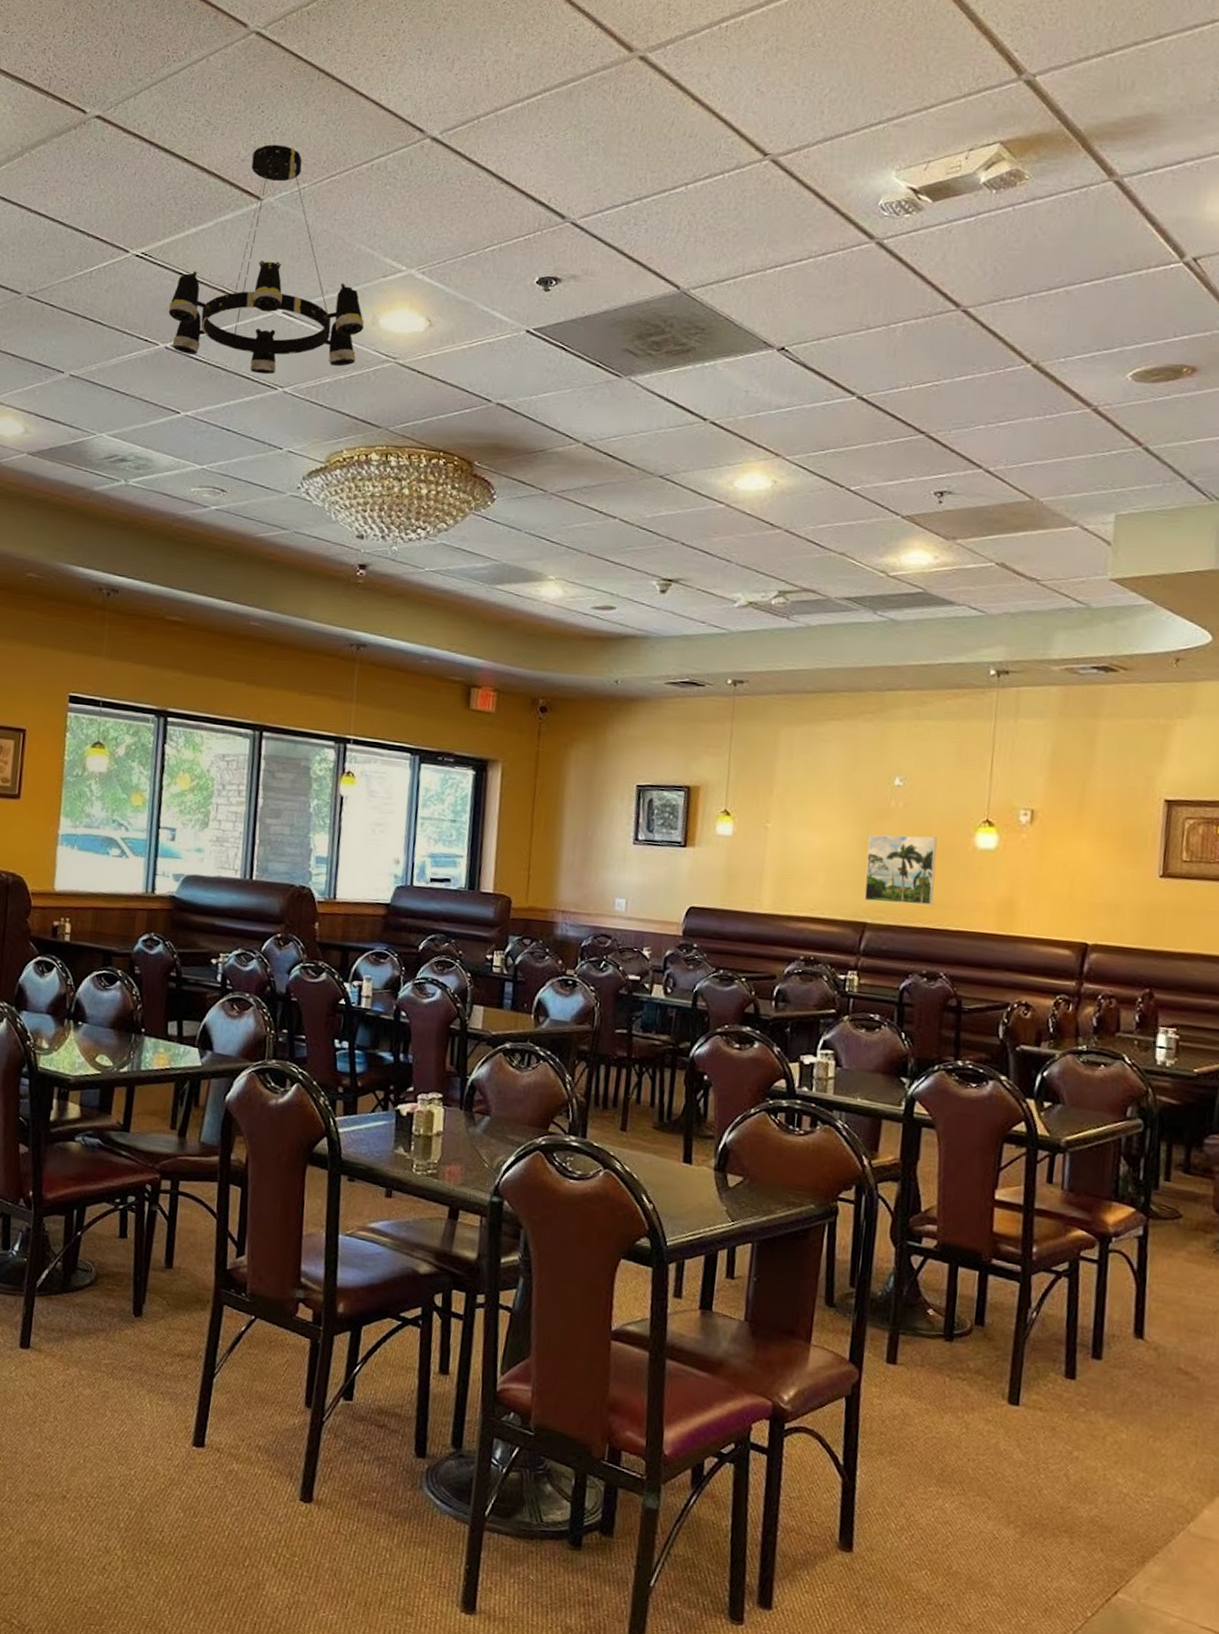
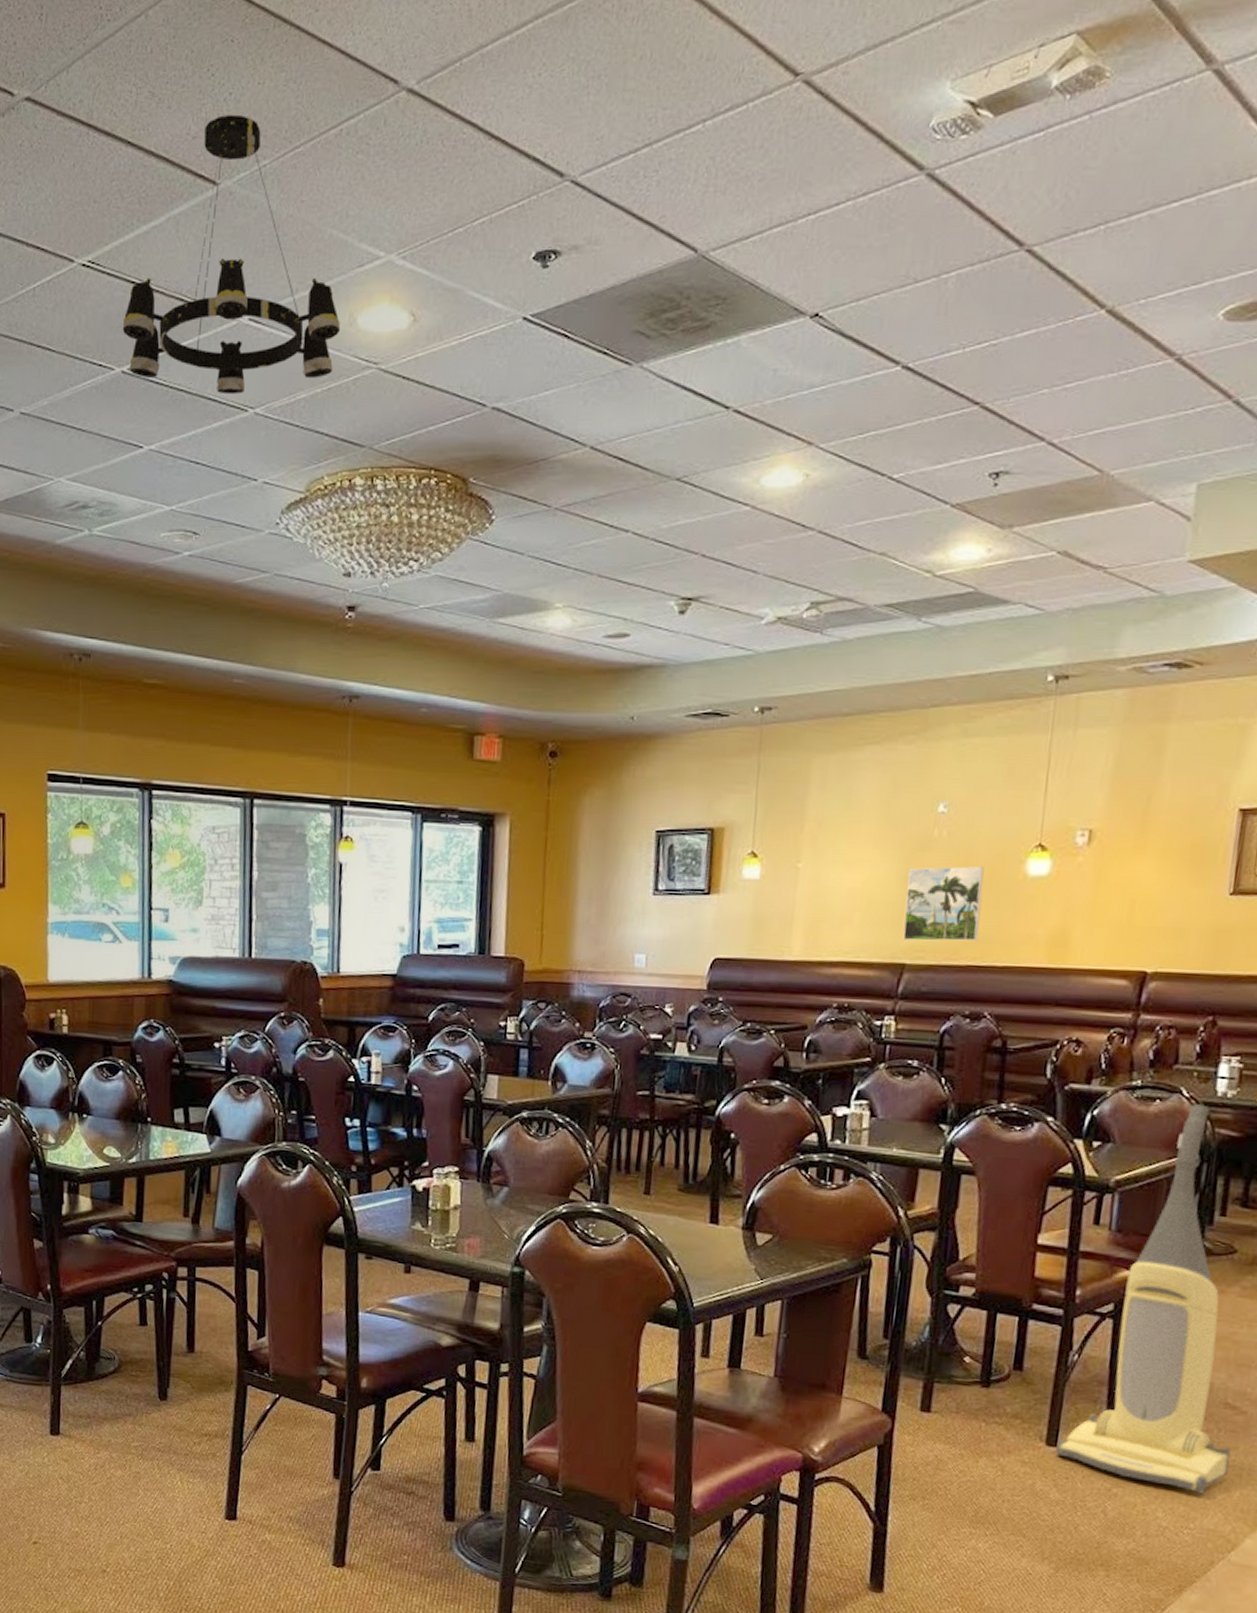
vacuum cleaner: none [1018,1071,1185,1461] -> present [1056,1104,1231,1494]

